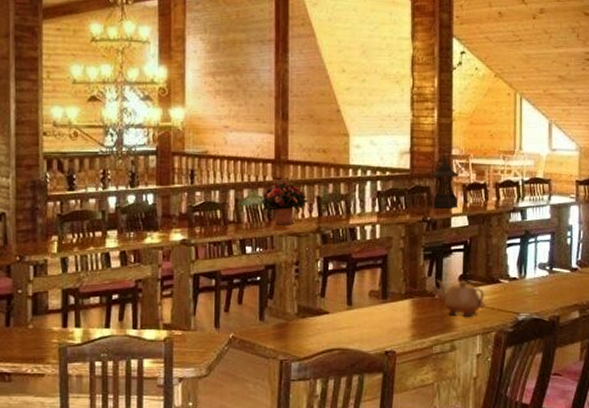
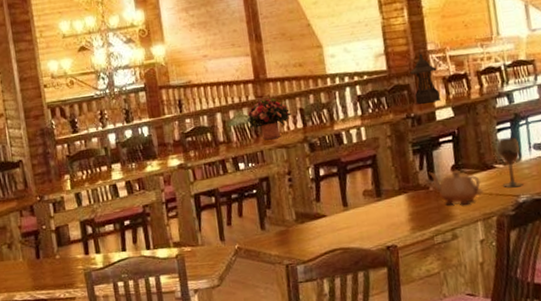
wine glass: none [505,253,525,305] -> present [497,137,523,188]

